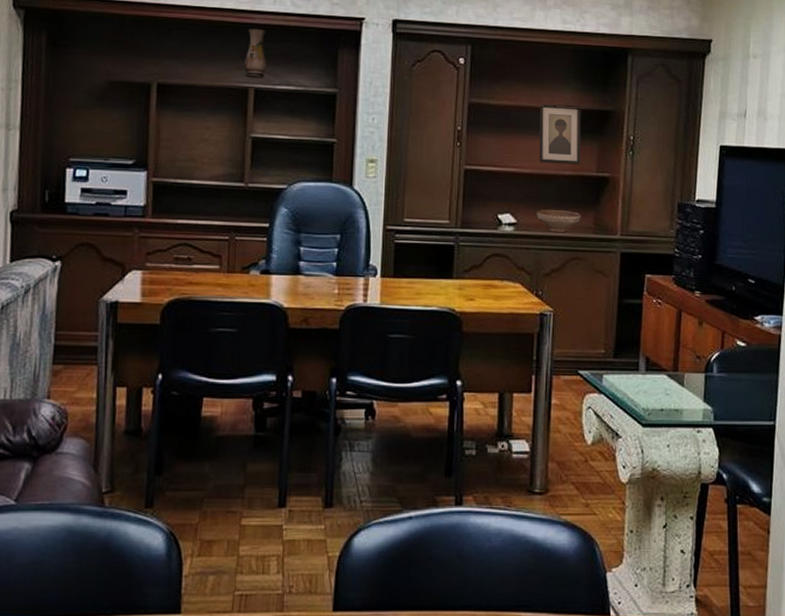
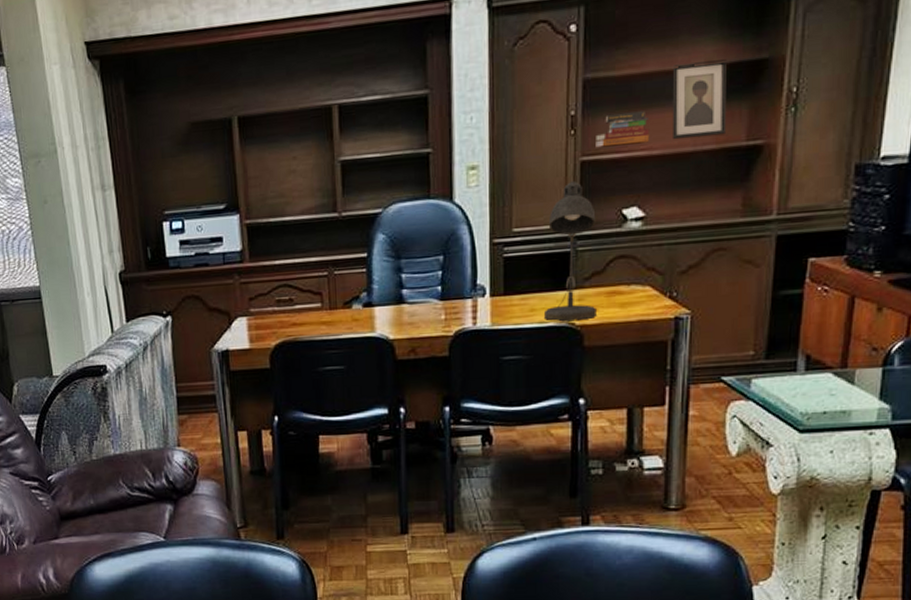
vase: present [243,29,267,79] -> none [324,34,350,94]
desk lamp: none [428,184,476,308] -> present [543,180,596,322]
books: none [477,134,521,162] -> present [596,111,650,148]
decorative bowl: present [536,209,581,233] -> none [669,193,726,222]

